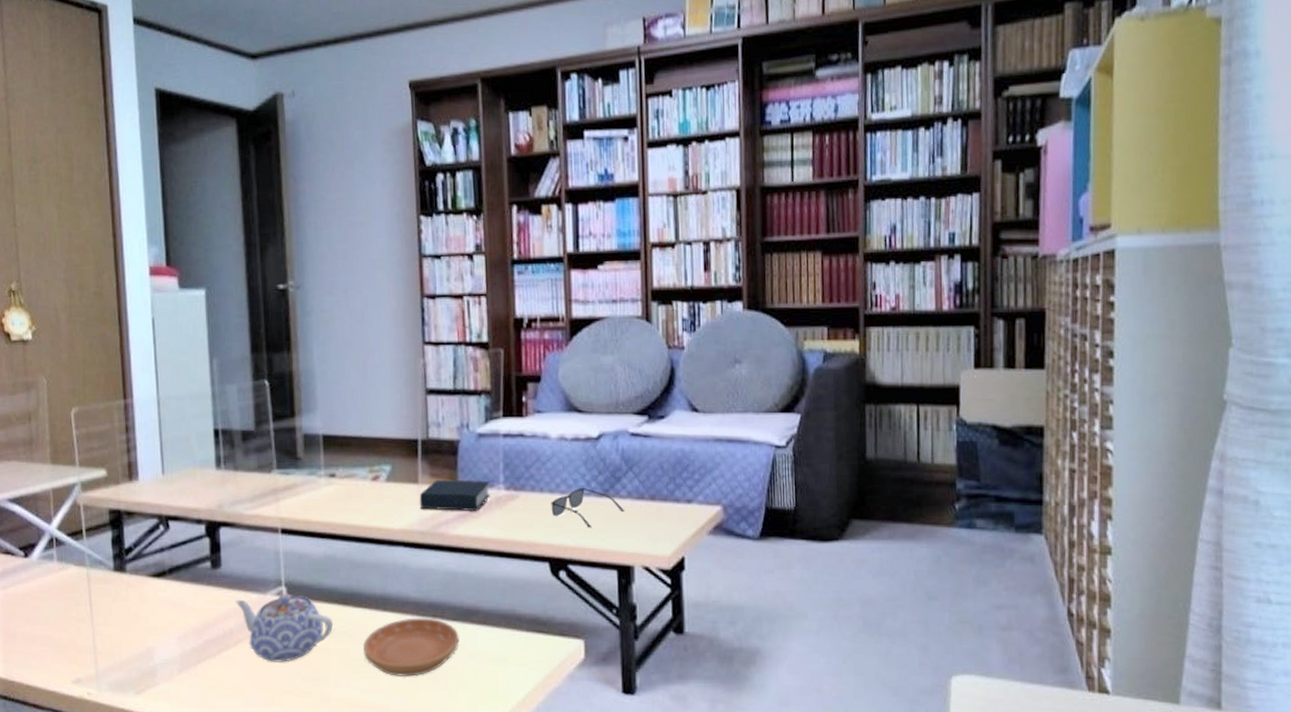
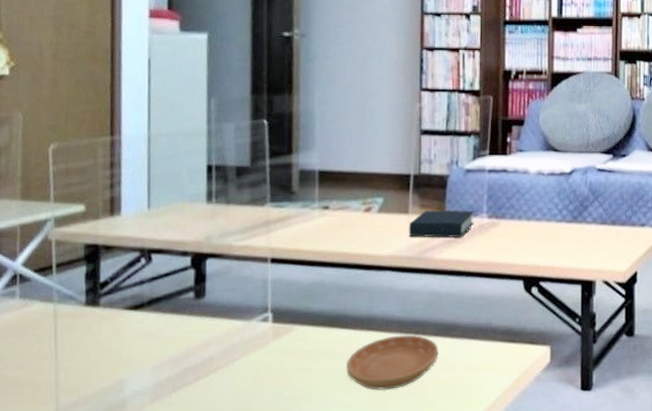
teapot: present [235,593,334,662] -> none [218,319,318,386]
eyeglasses: present [551,487,625,528] -> none [527,215,590,250]

